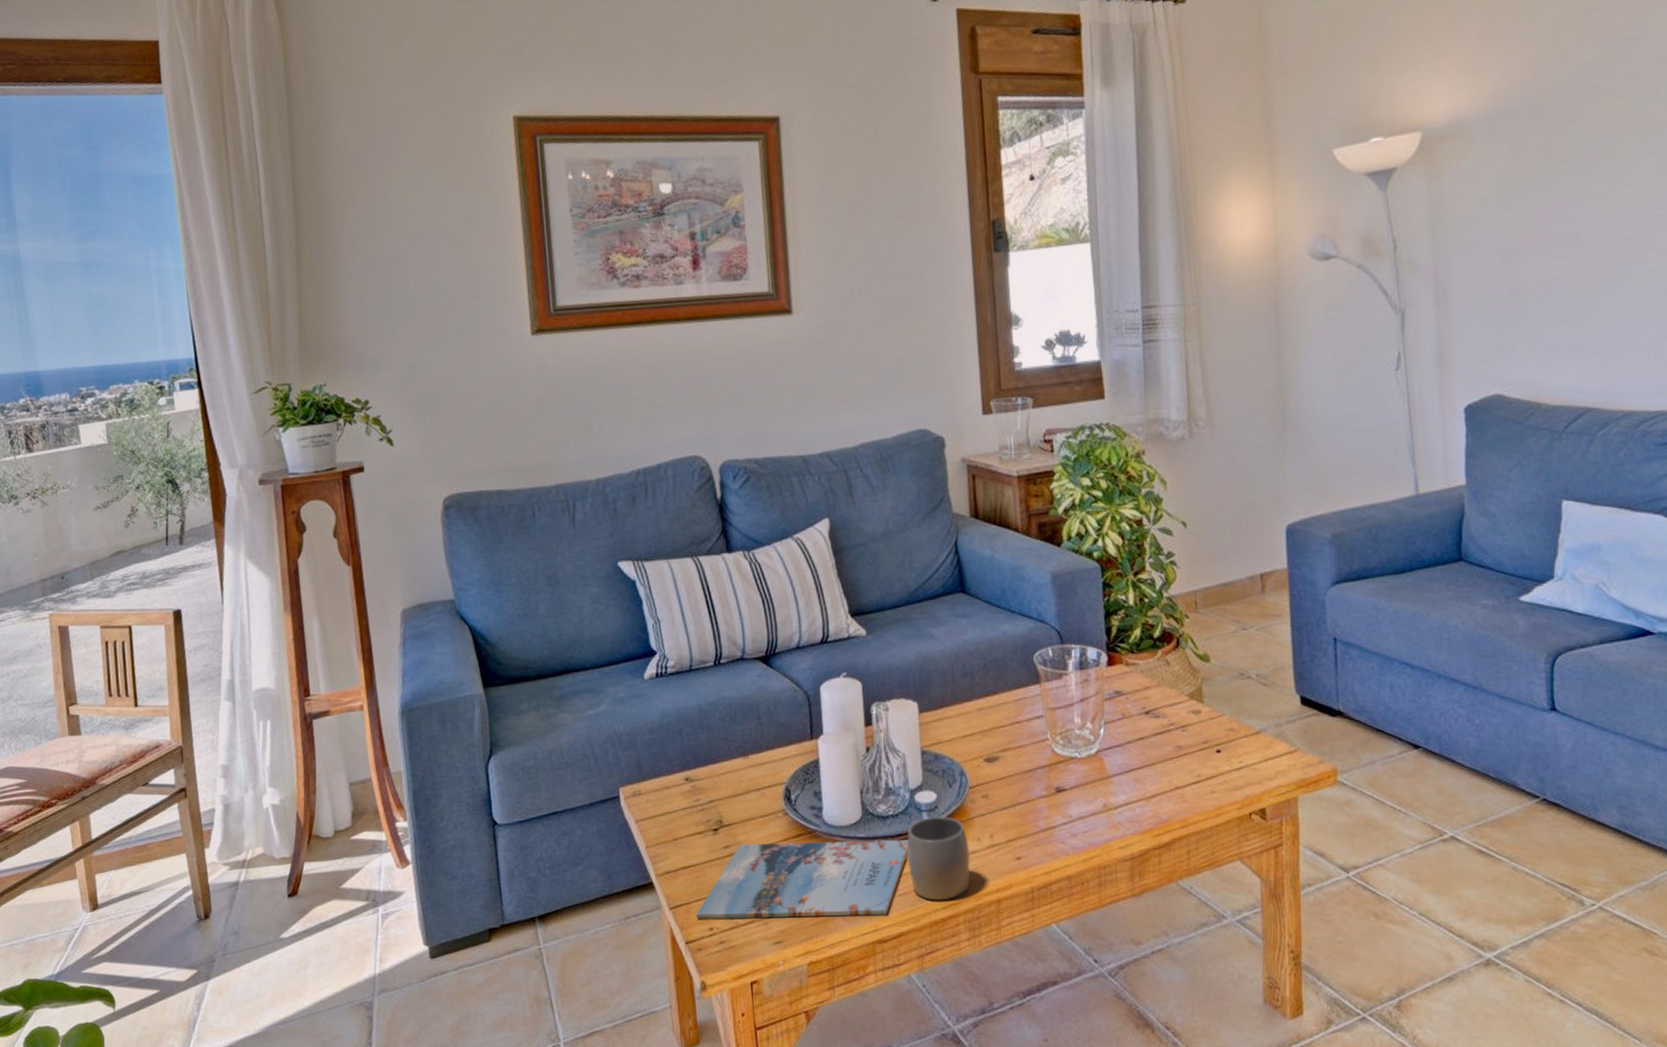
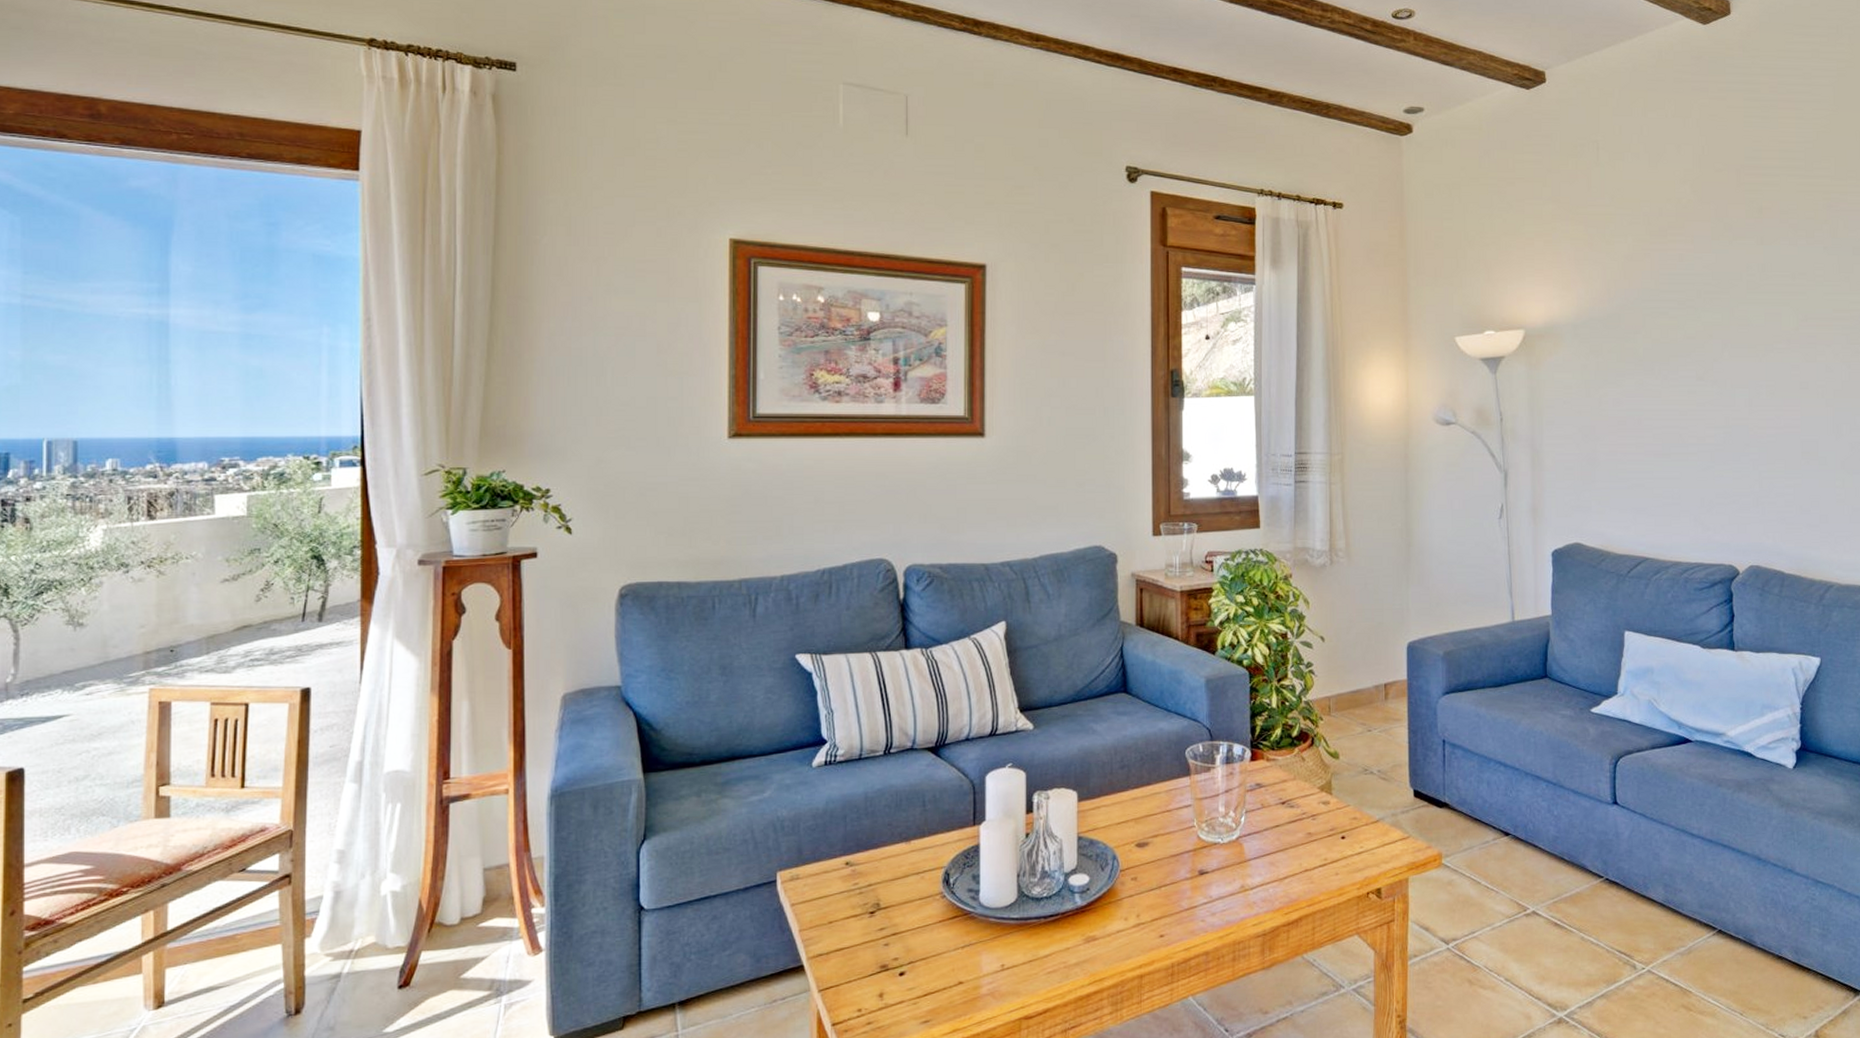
magazine: present [695,840,909,919] -> none [845,920,1060,1001]
mug: present [906,815,971,901] -> none [1058,897,1118,977]

